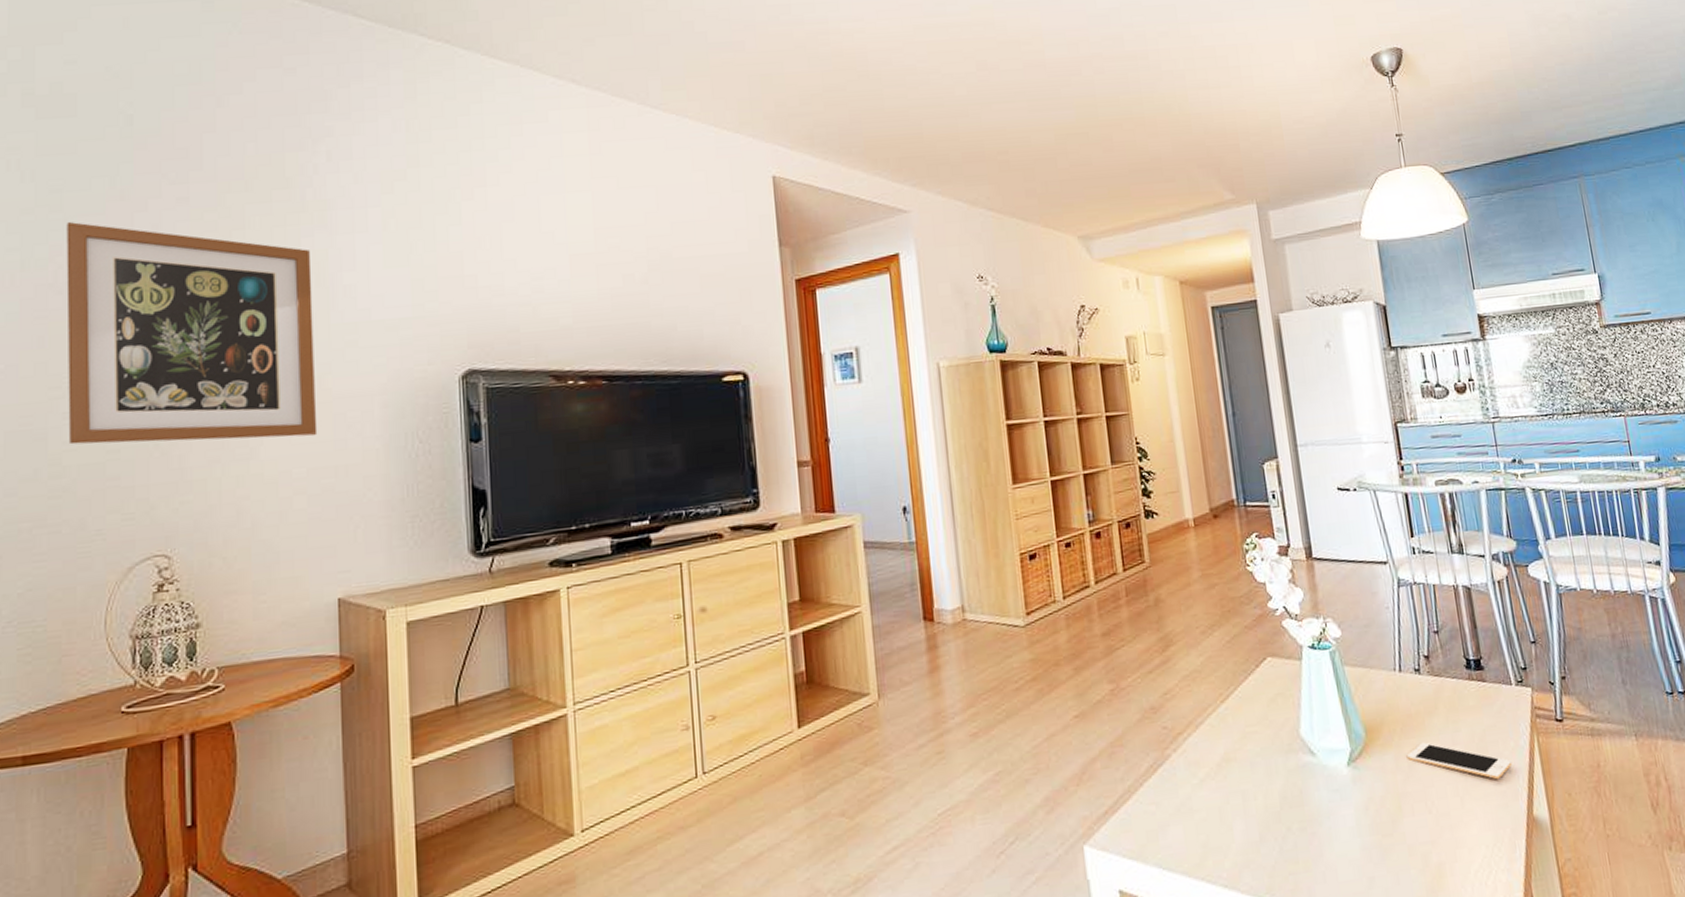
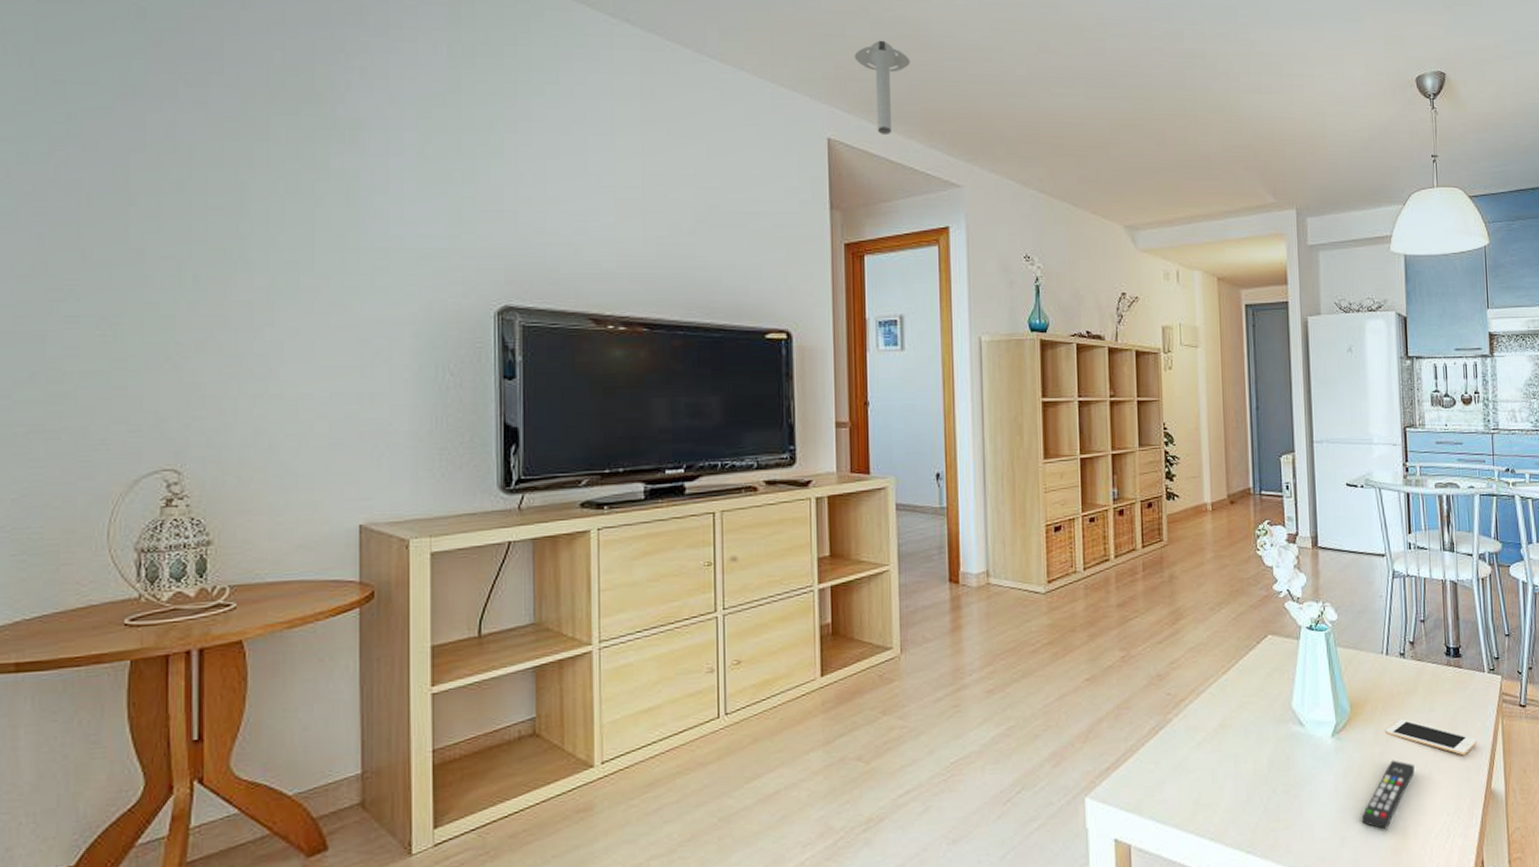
wall art: present [66,222,318,445] -> none [69,116,343,361]
ceiling light: none [793,74,850,168] -> present [854,40,911,136]
remote control: none [1389,788,1445,868] -> present [1361,760,1415,830]

